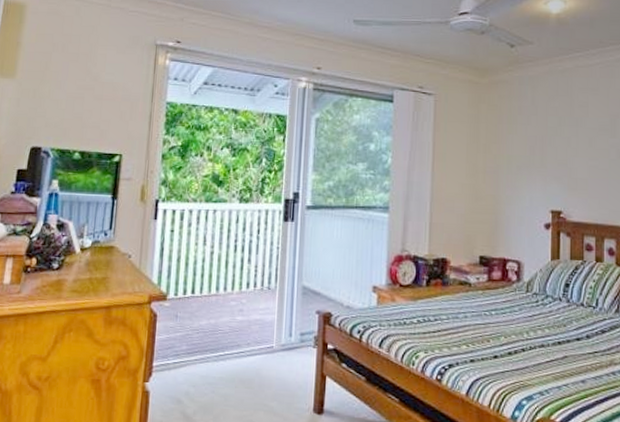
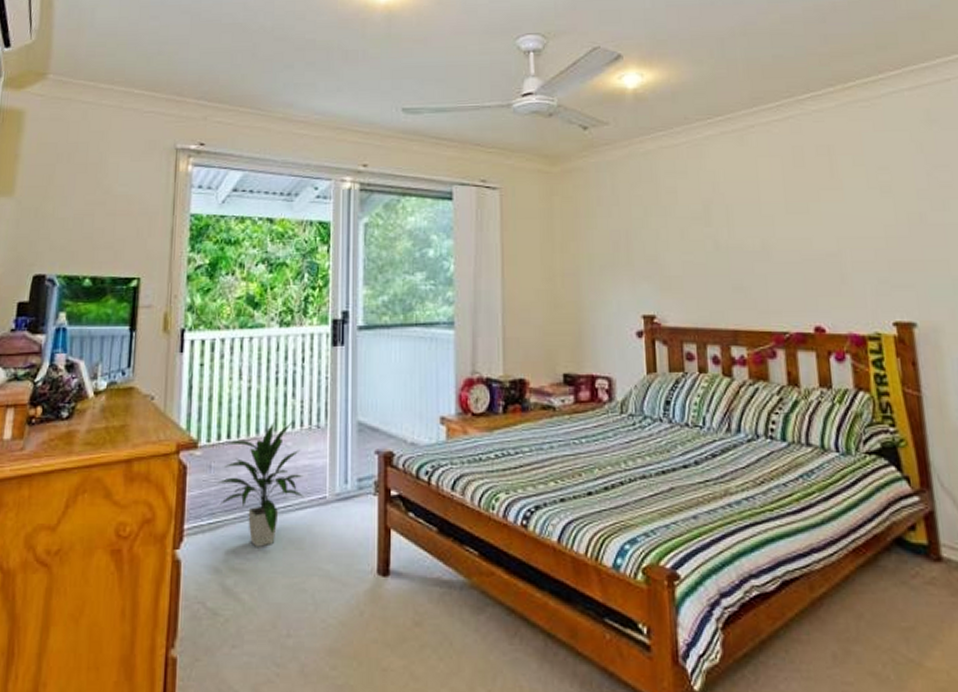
indoor plant: none [179,282,255,384] -> present [214,421,304,547]

